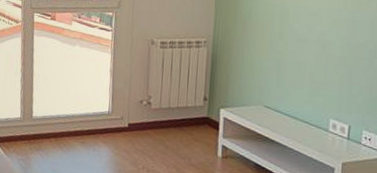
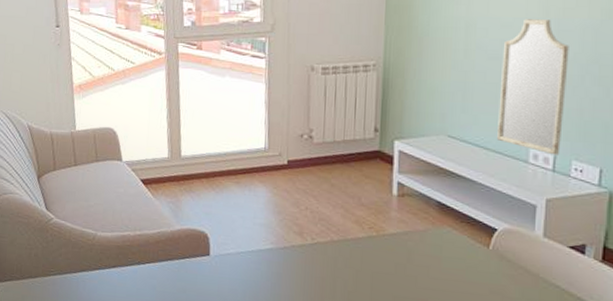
home mirror: none [304,9,362,126] -> present [497,19,569,155]

